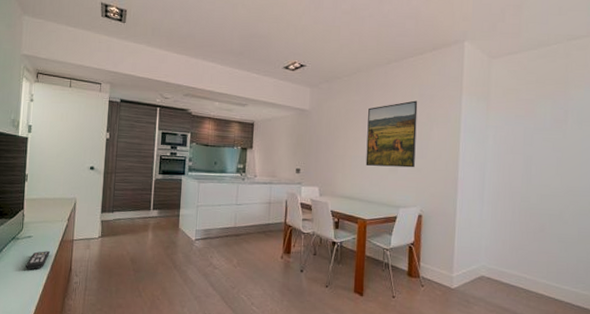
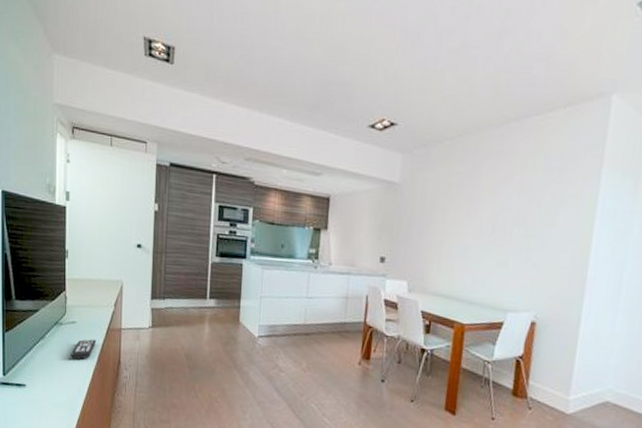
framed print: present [365,100,418,168] -> none [467,174,542,263]

